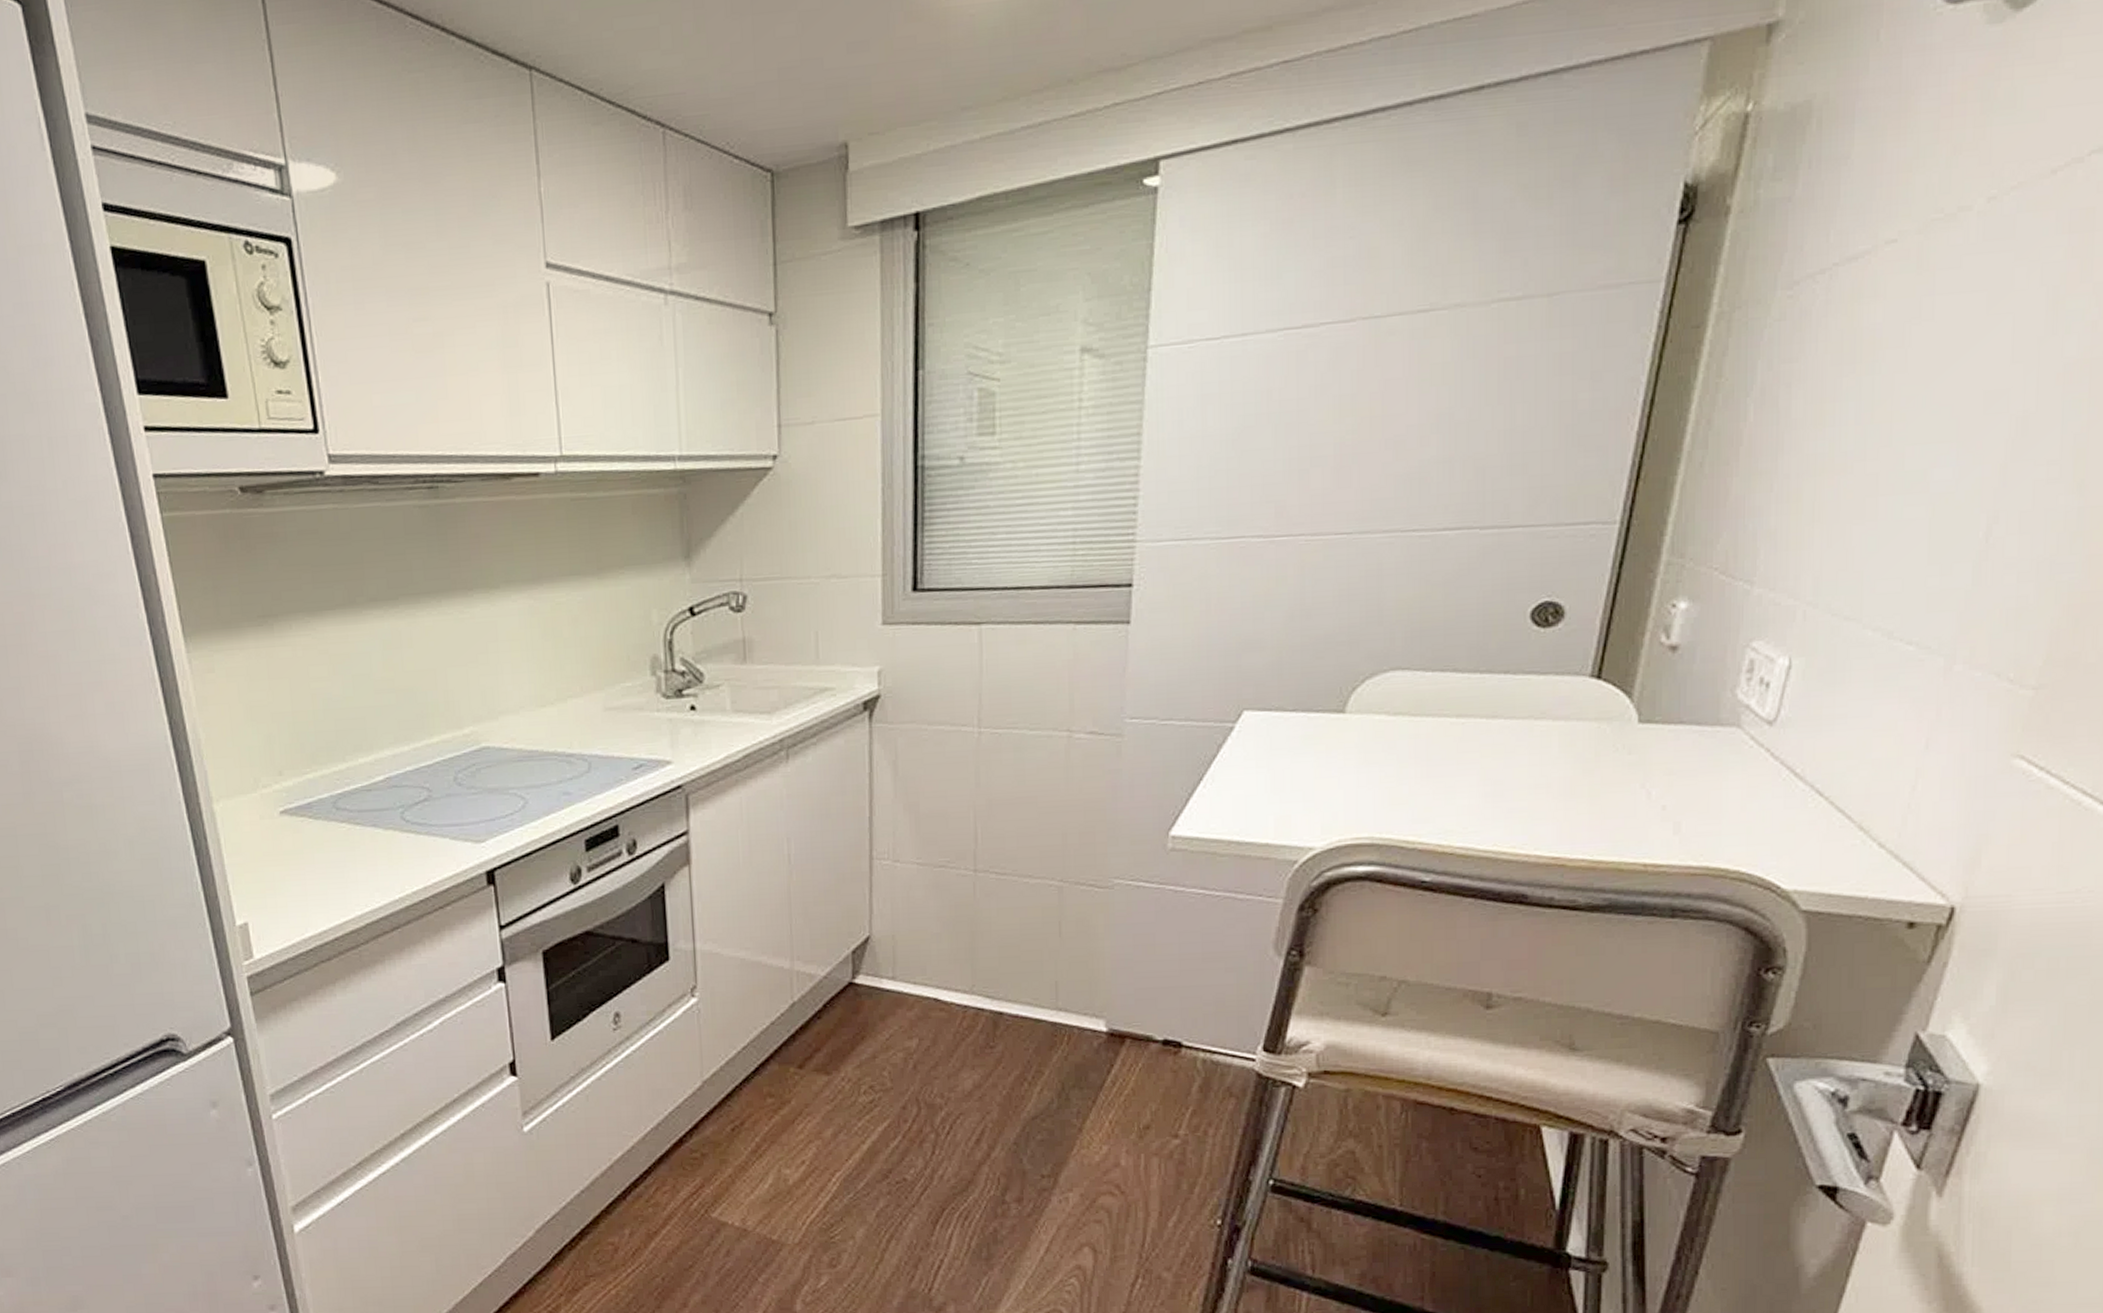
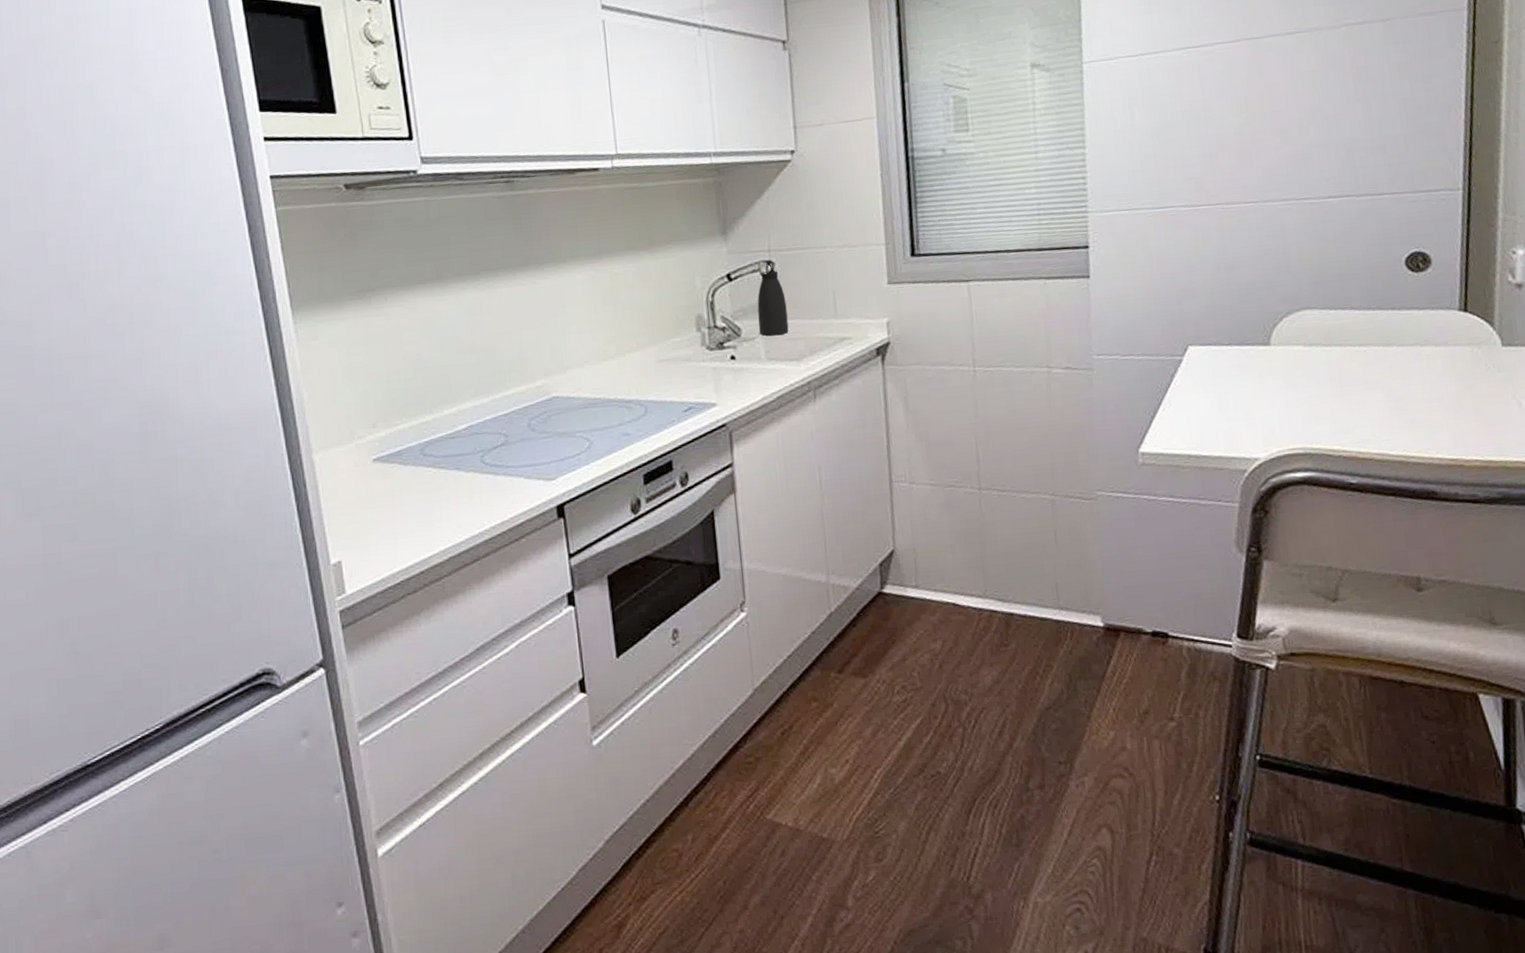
soap dispenser: none [724,591,760,684] -> present [757,260,789,336]

